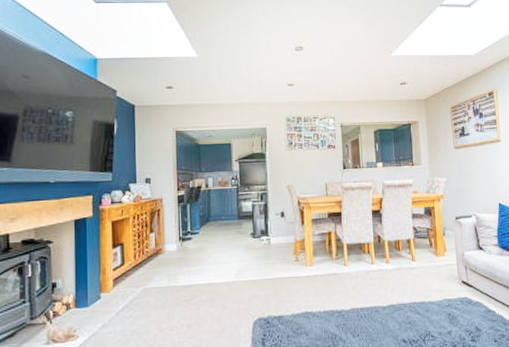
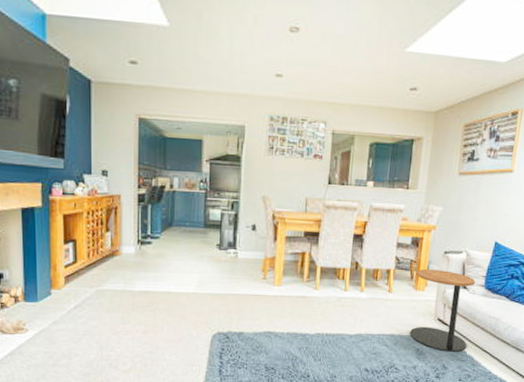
side table: none [434,234,495,314] -> present [410,269,475,352]

